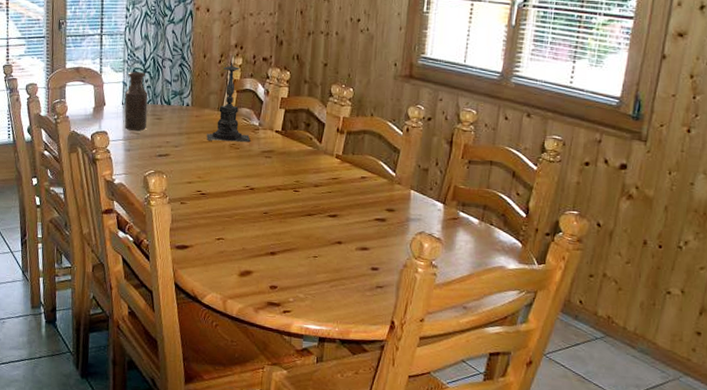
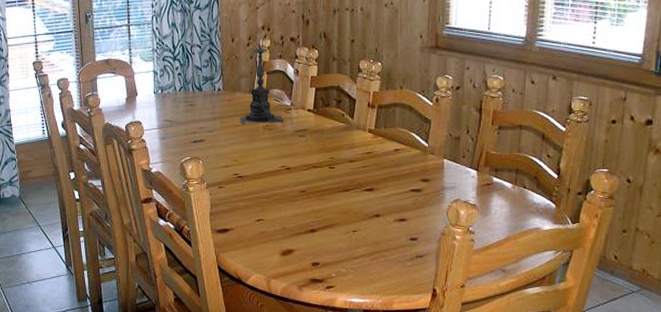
bottle: present [124,72,148,131] -> none [156,60,179,119]

